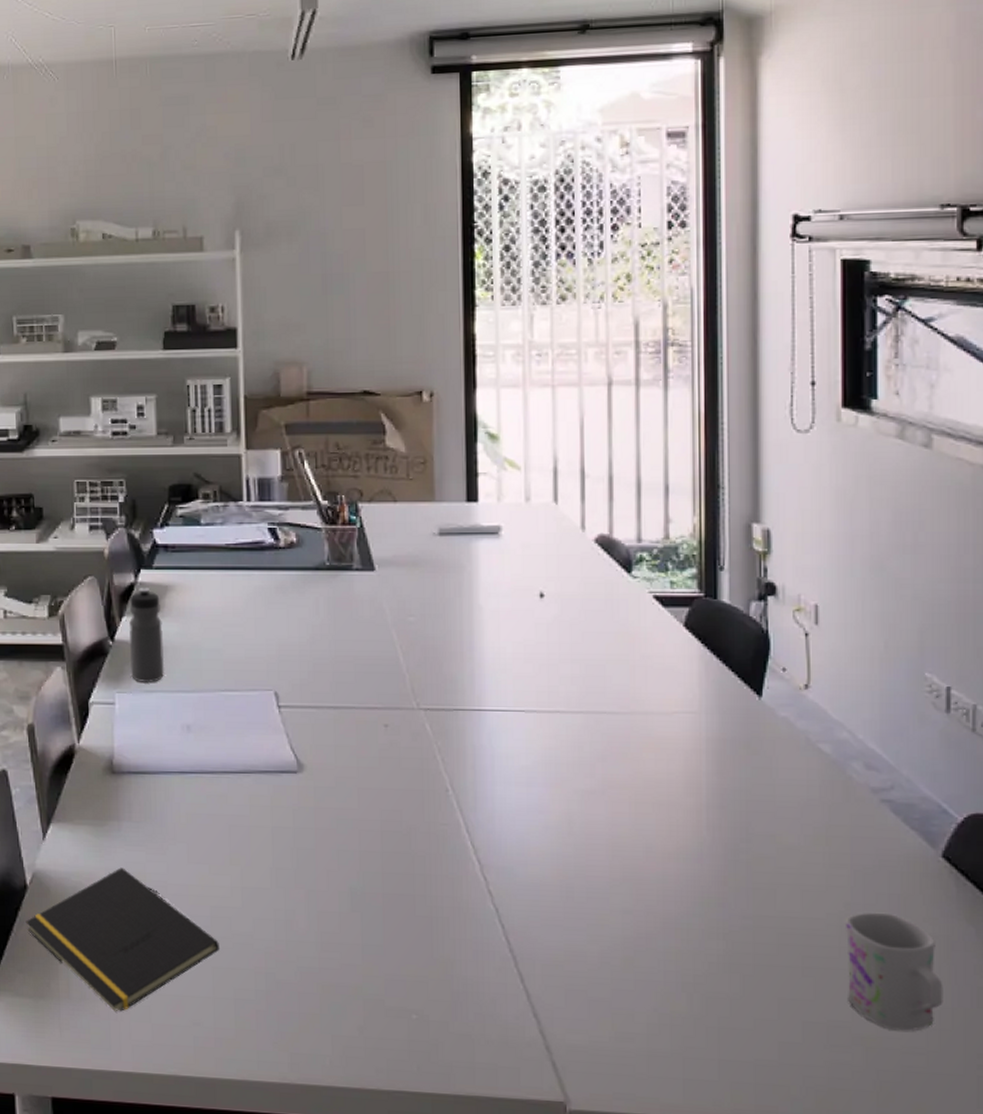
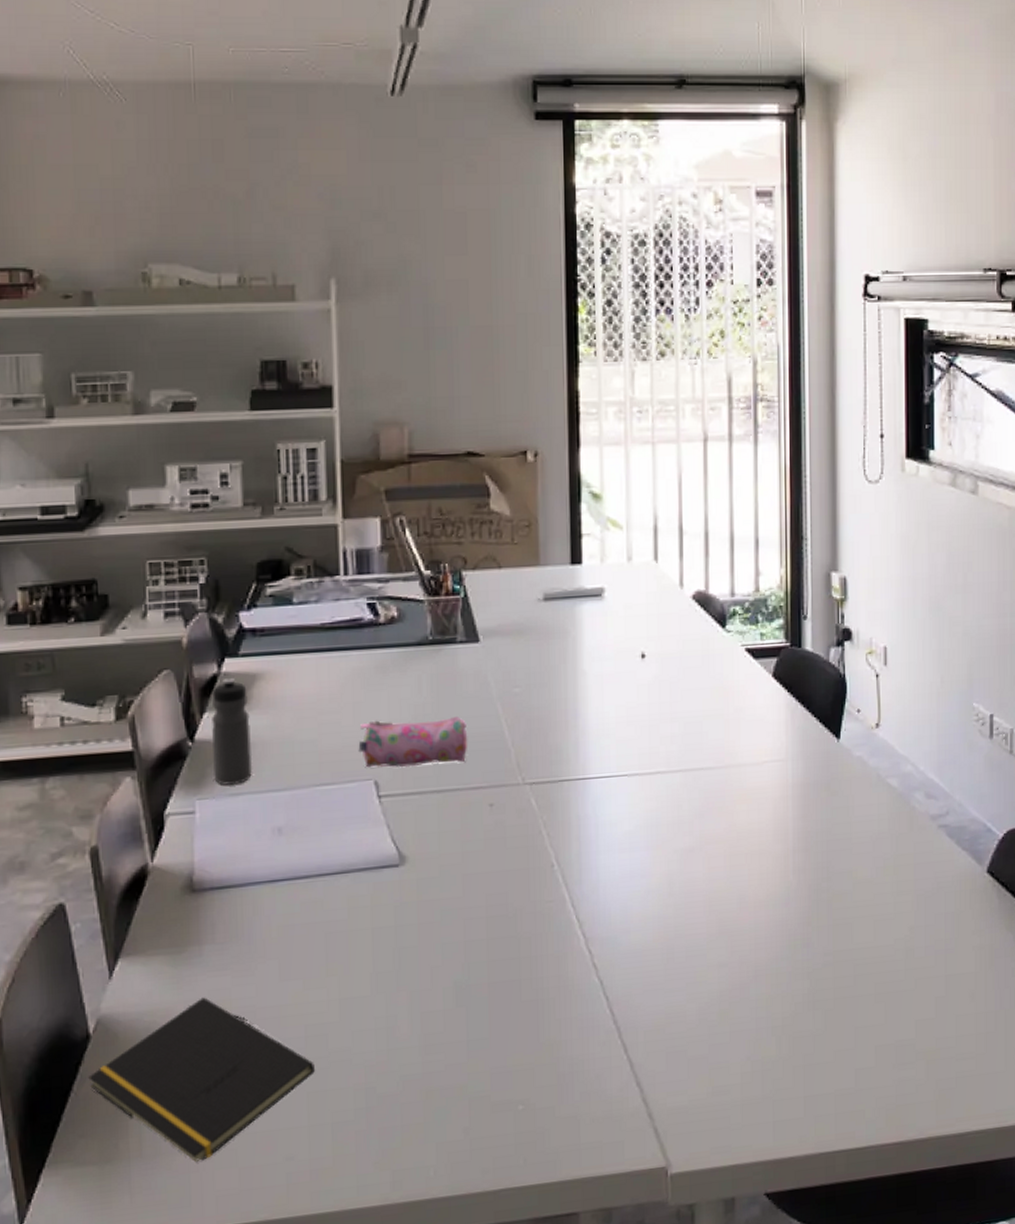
pencil case: none [259,636,364,683] -> present [358,717,468,768]
mug: present [844,912,943,1031] -> none [909,931,989,1040]

